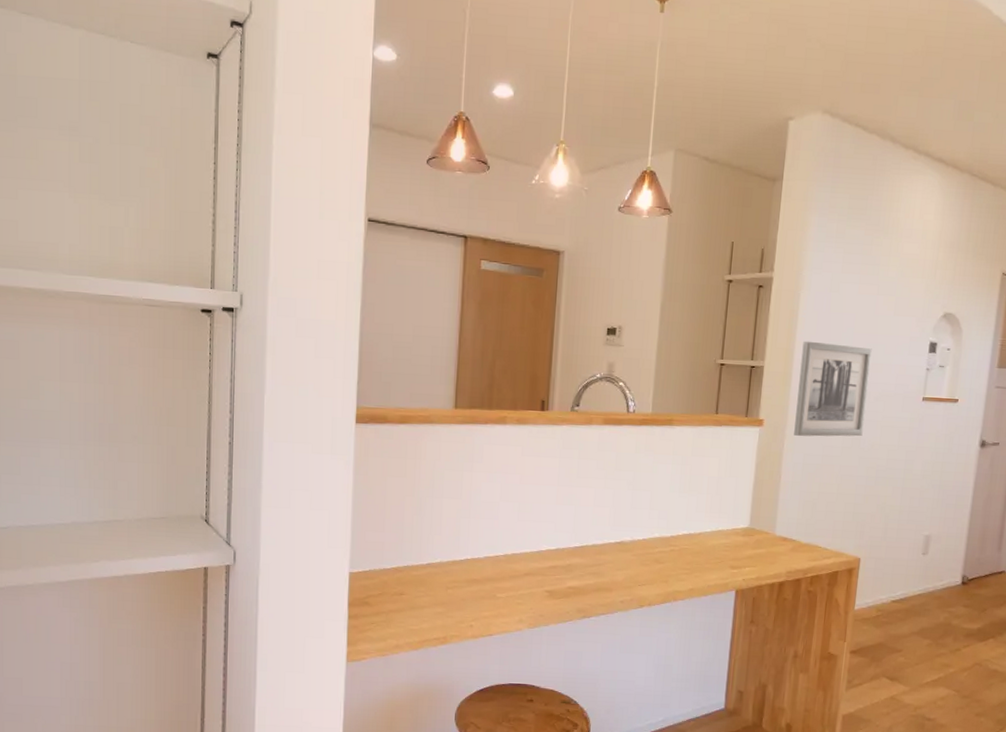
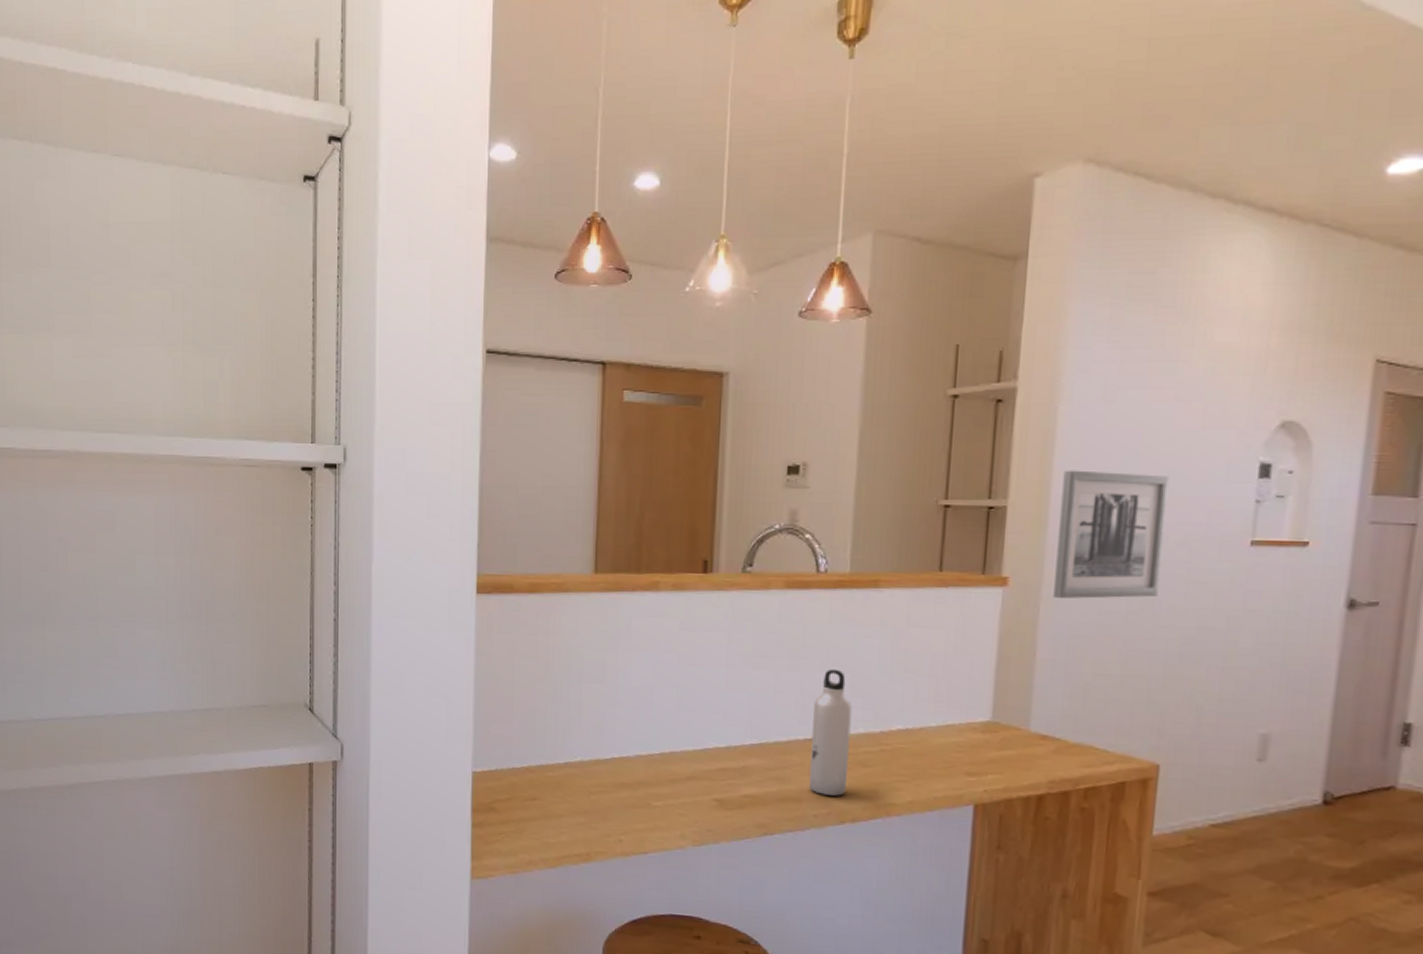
water bottle: none [617,487,651,586] -> present [808,668,852,796]

